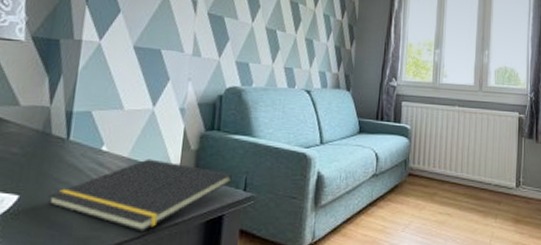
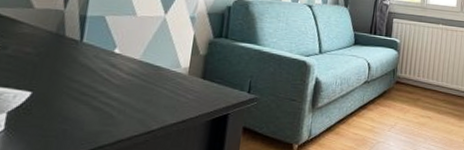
notepad: present [48,159,233,232] -> none [61,61,239,127]

